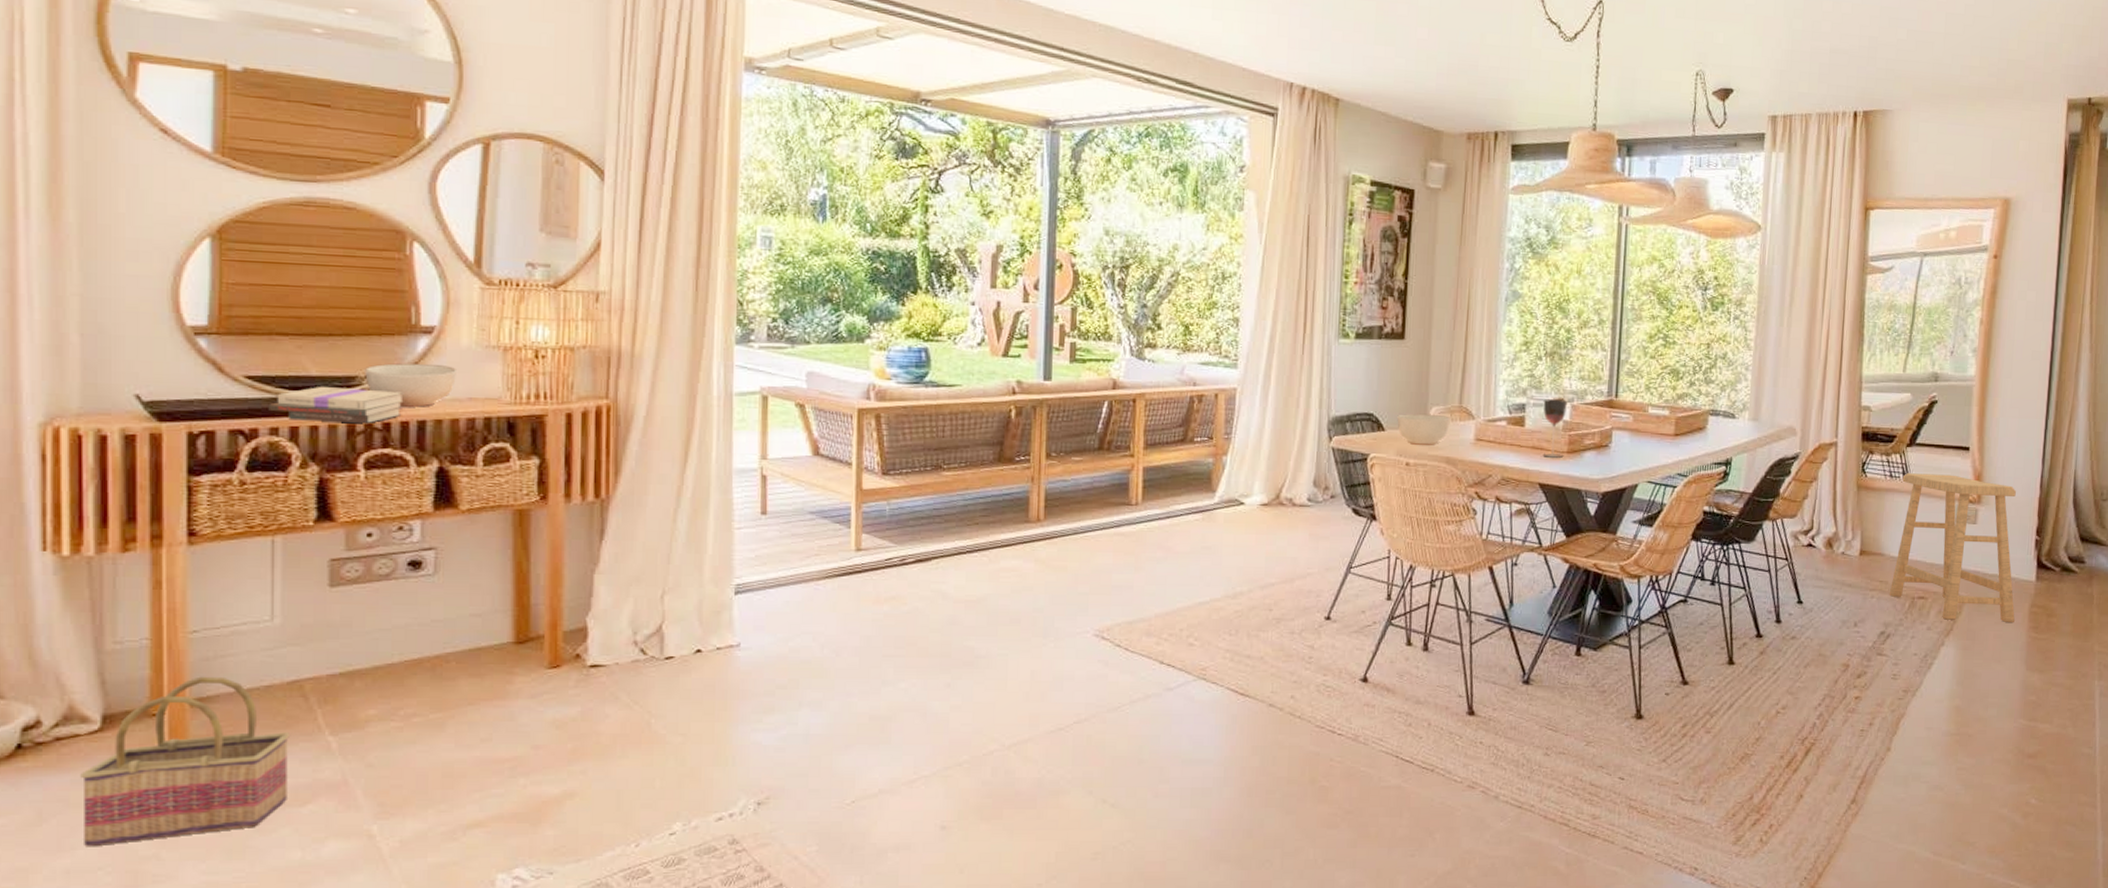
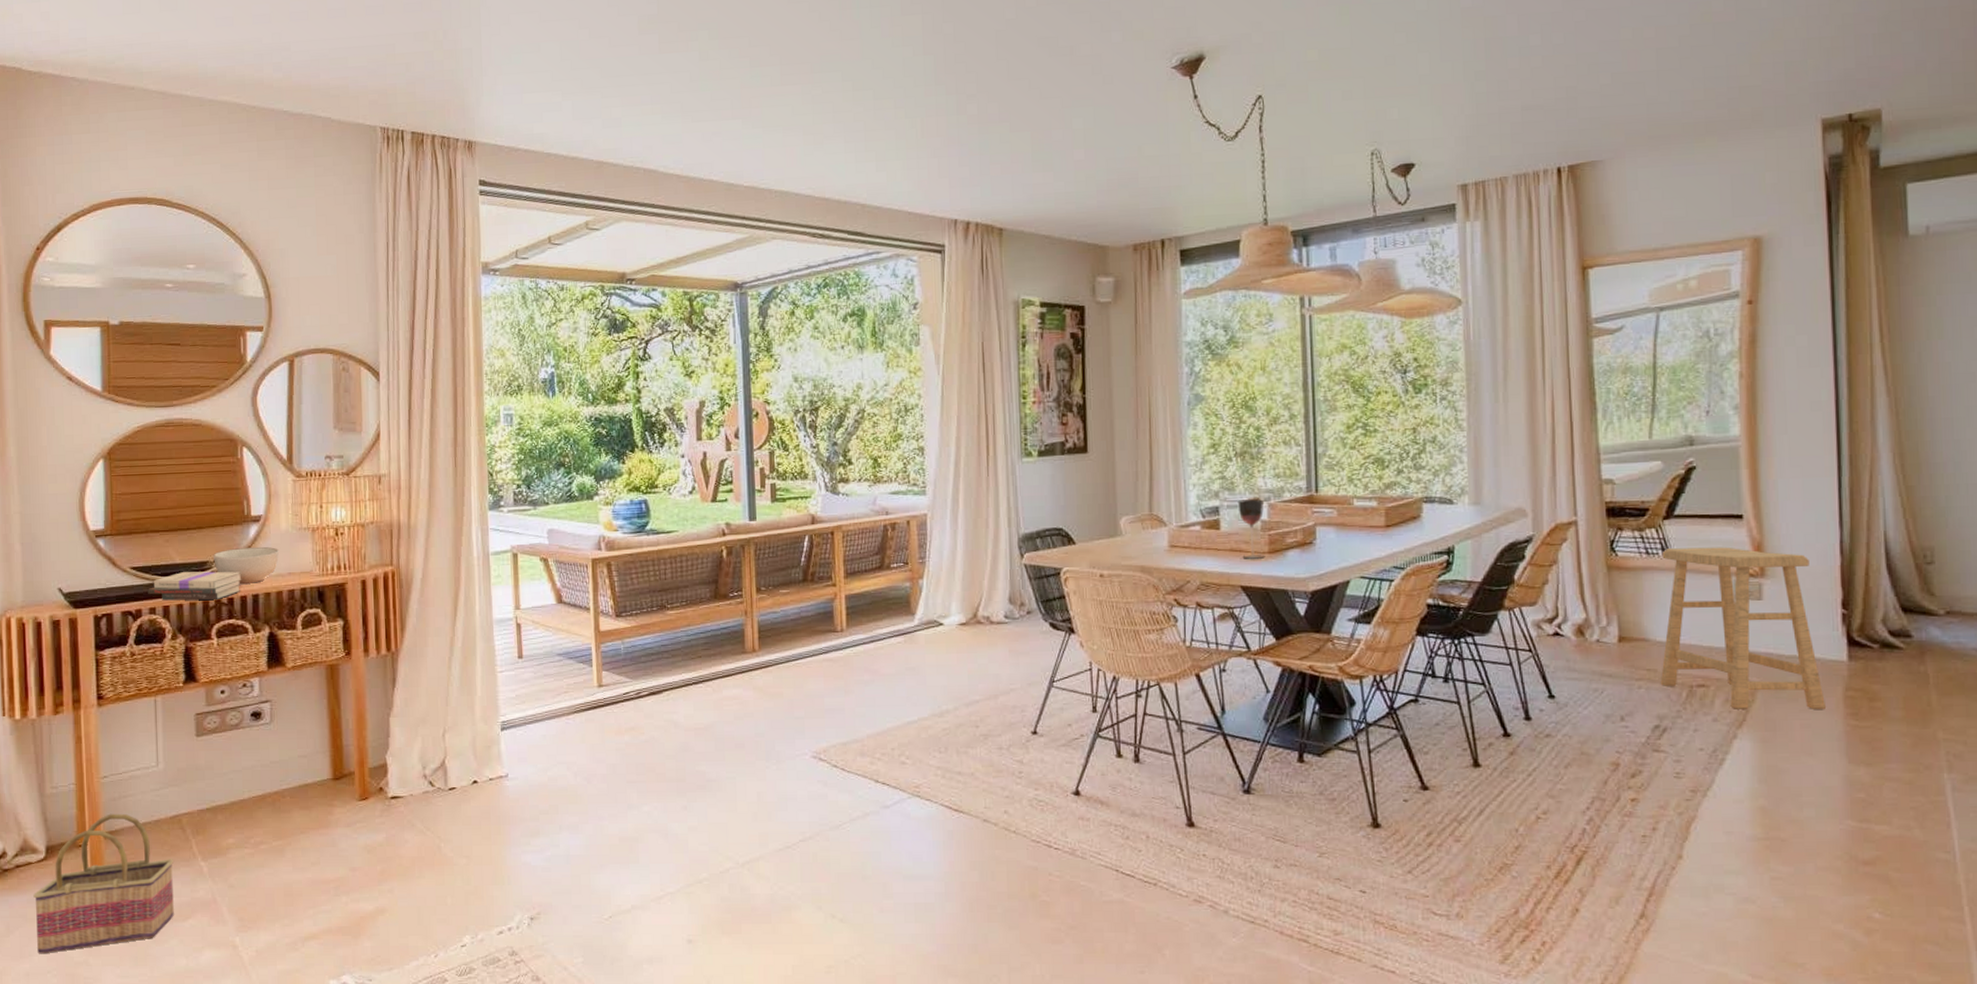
bowl: present [1397,413,1450,446] -> none [1087,524,1142,557]

